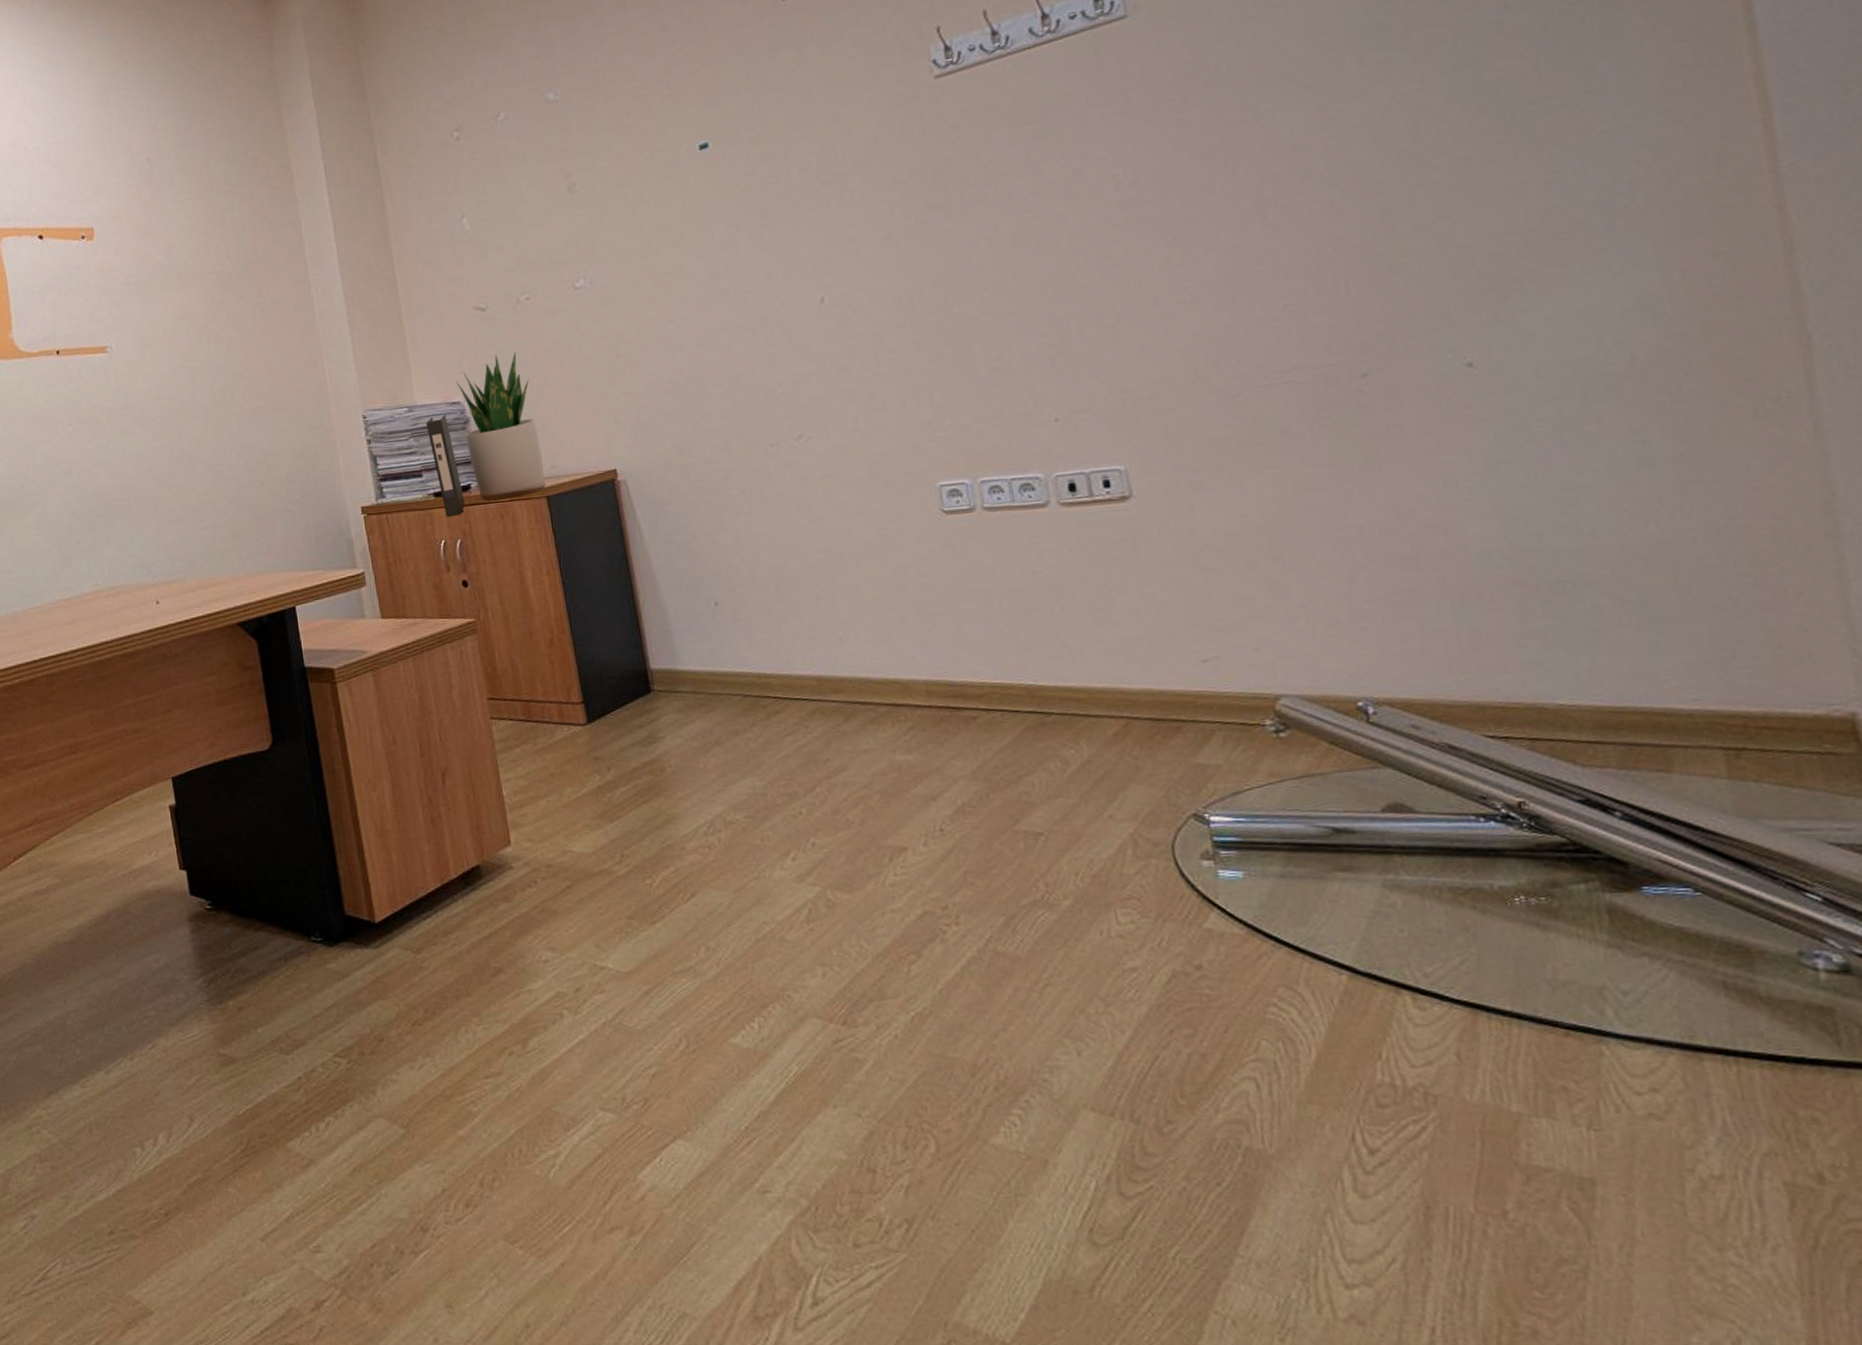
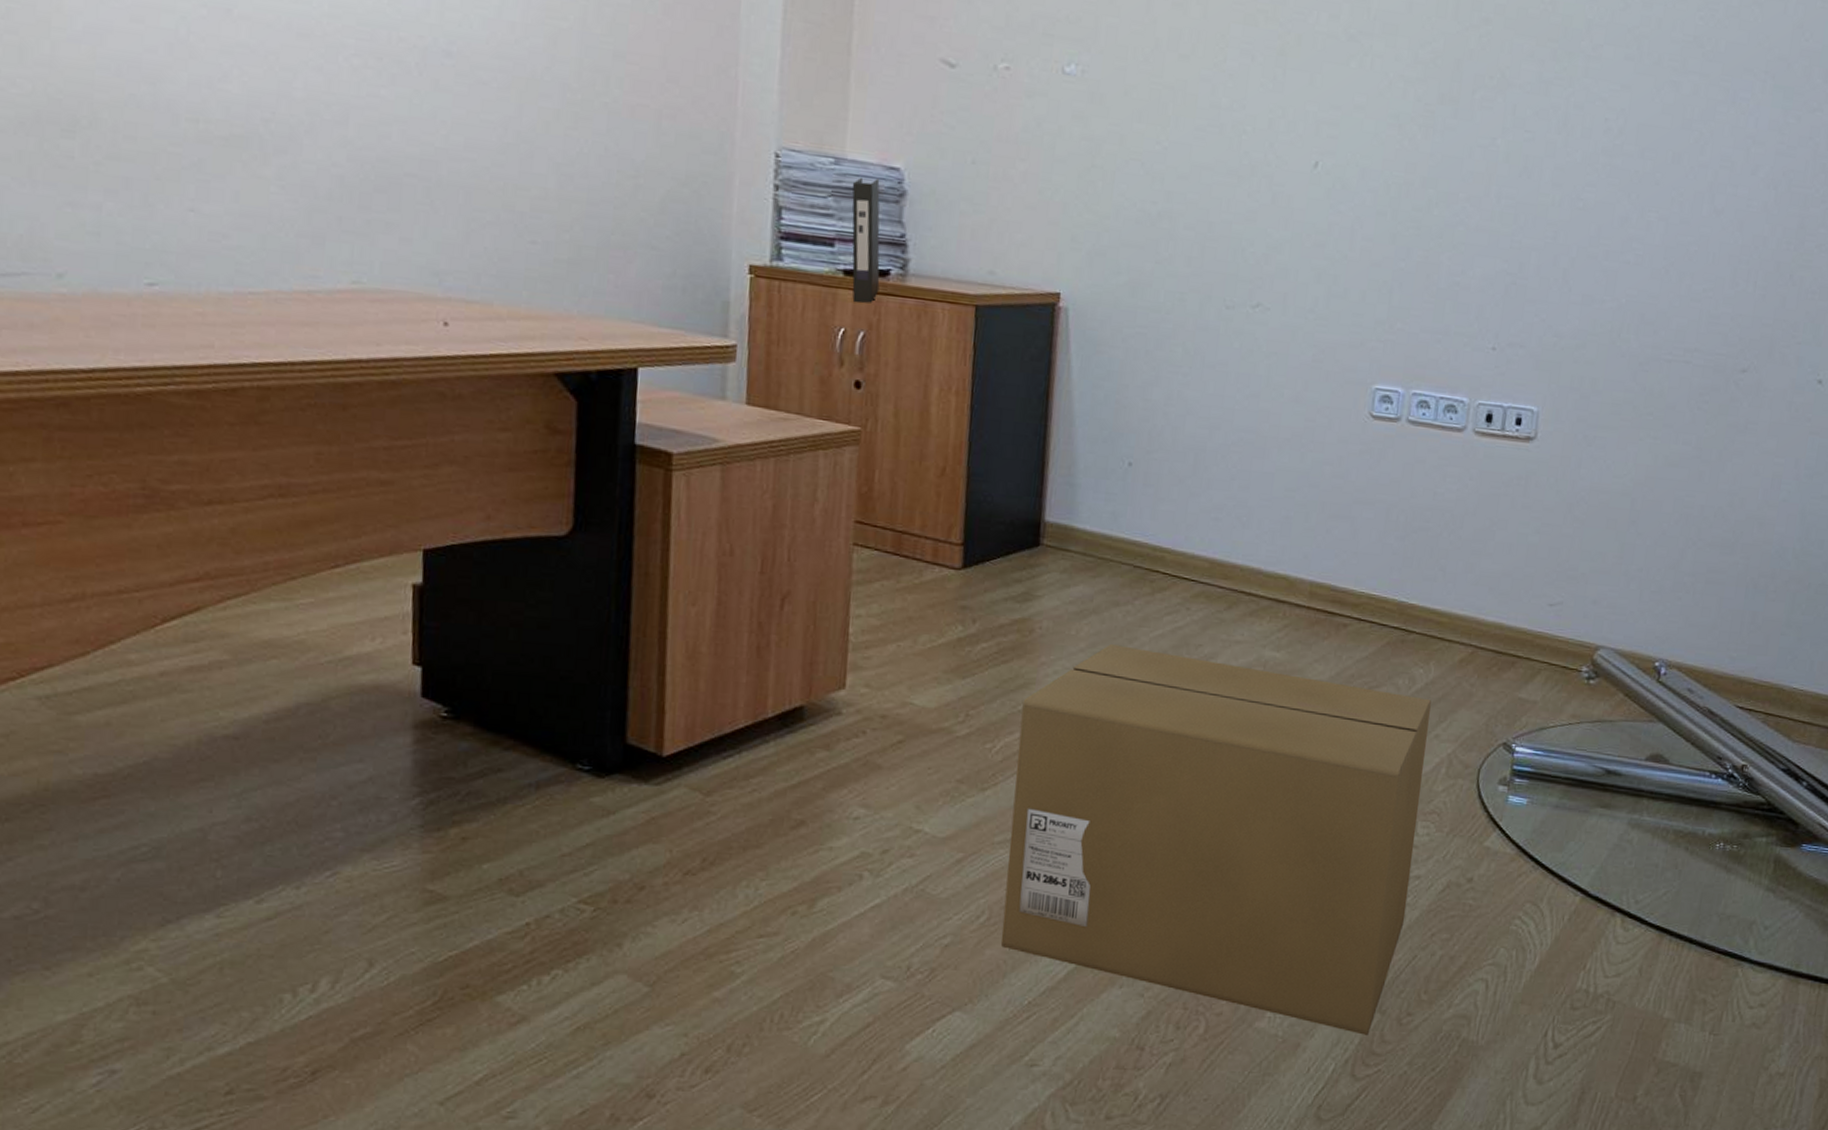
planter: present [456,351,545,502] -> none [896,123,987,299]
box: none [670,770,1133,1148] -> present [1000,643,1431,1035]

